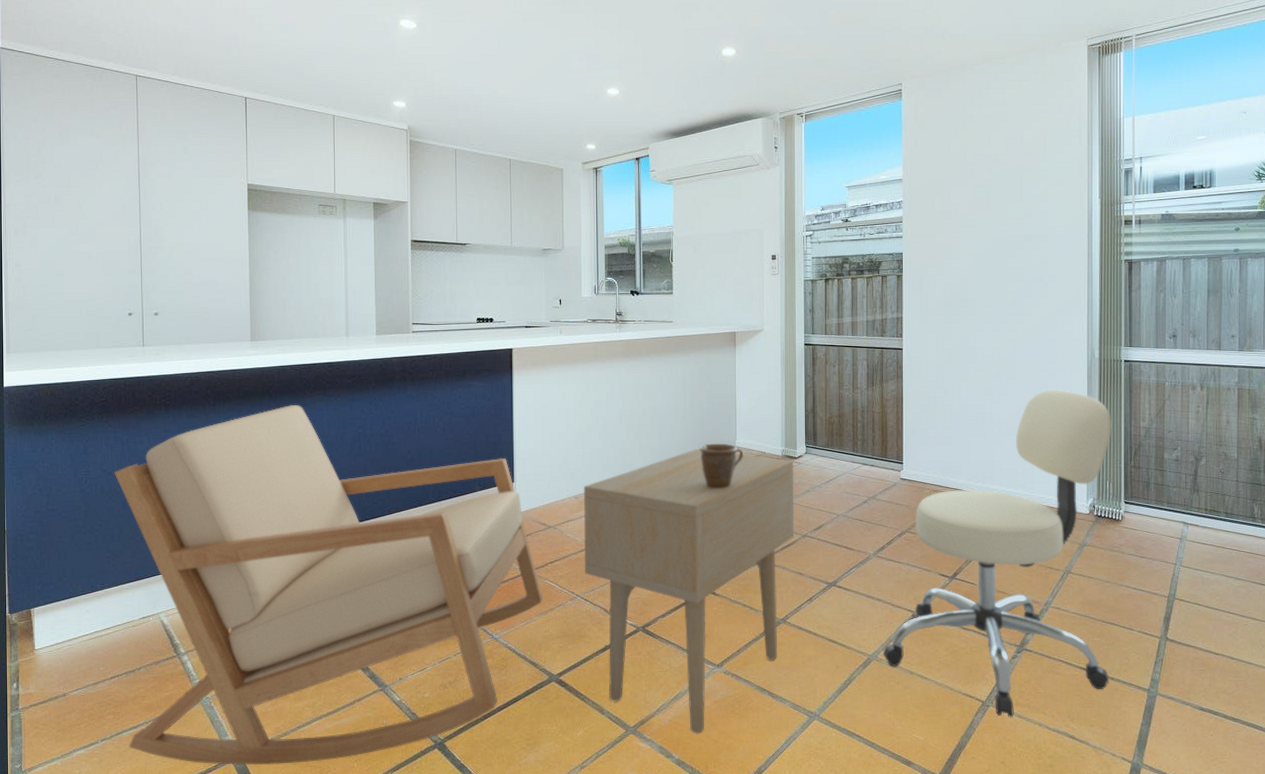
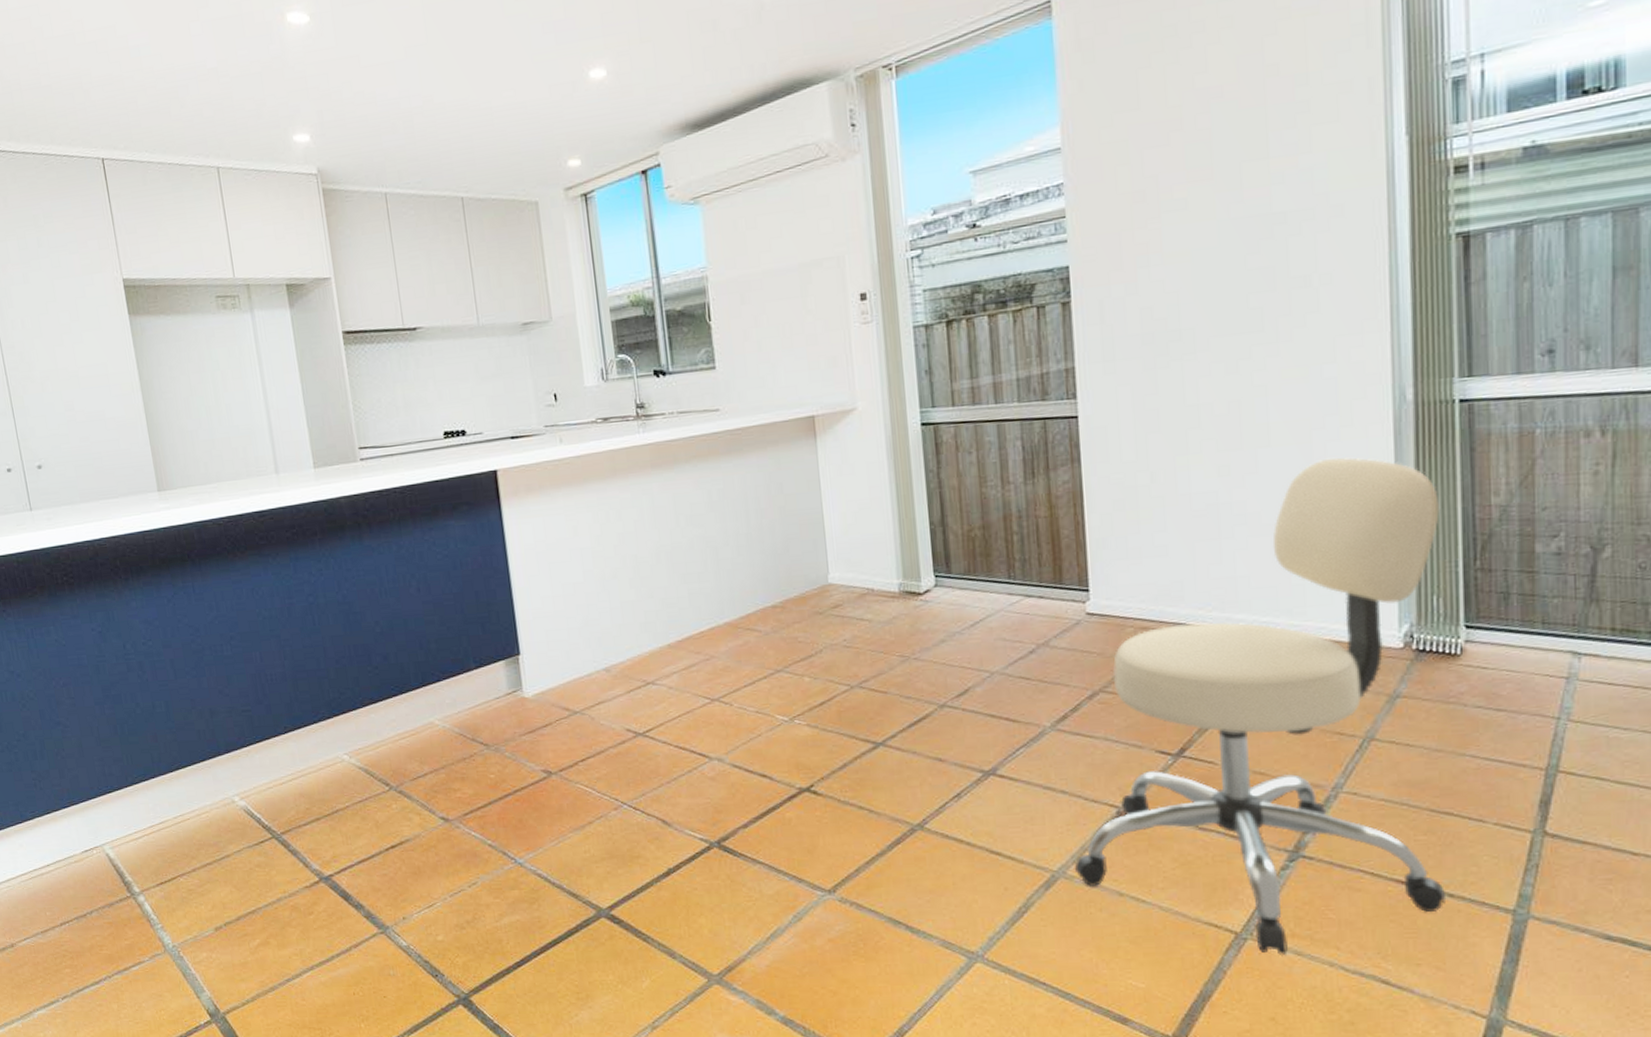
chair: present [114,404,544,766] -> none [23,571,578,1027]
side table: present [583,449,794,734] -> none [615,591,927,984]
mug: present [698,443,744,488] -> none [774,580,842,646]

